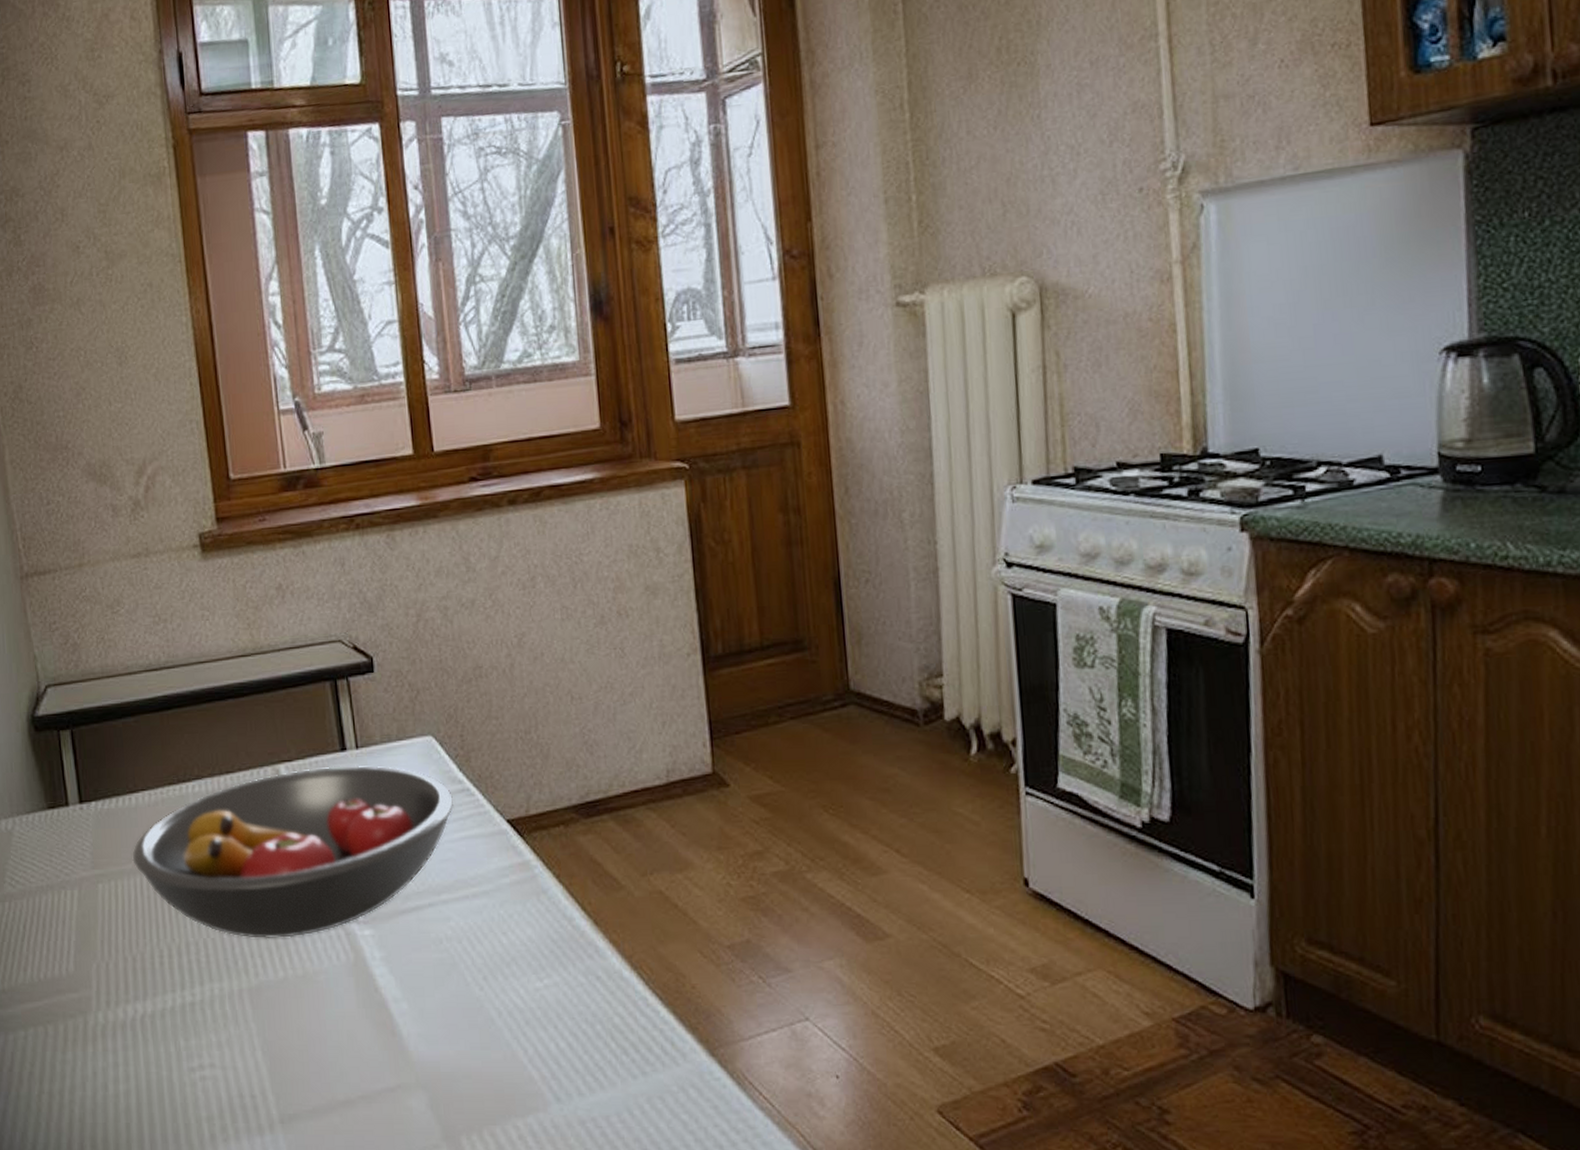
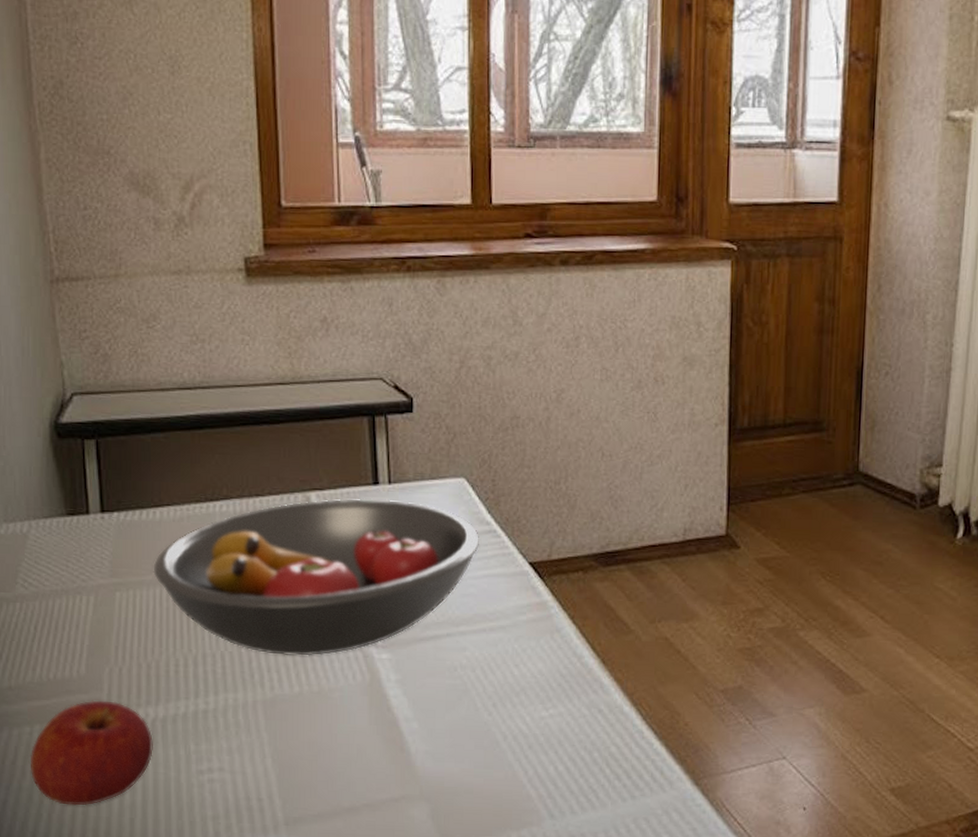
apple: none [25,998,144,1112] -> present [29,700,153,806]

